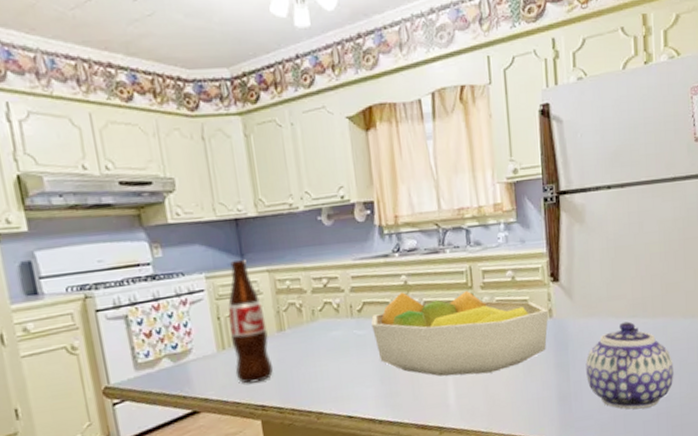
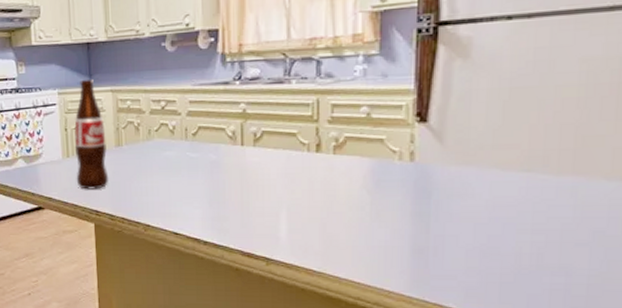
fruit bowl: present [371,291,549,377] -> none [205,120,410,212]
teapot: present [585,321,674,409] -> none [452,176,583,279]

